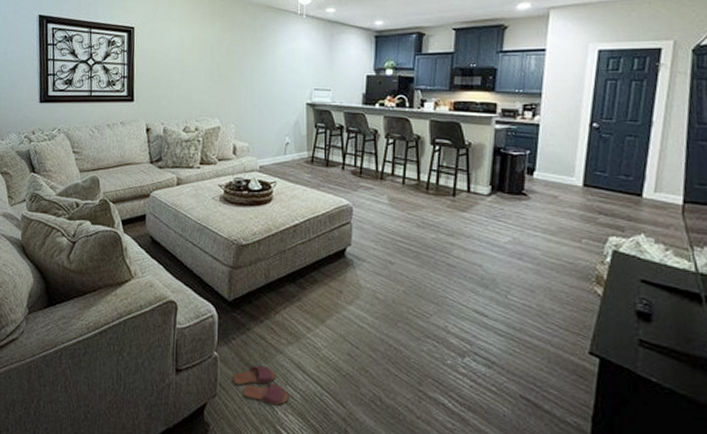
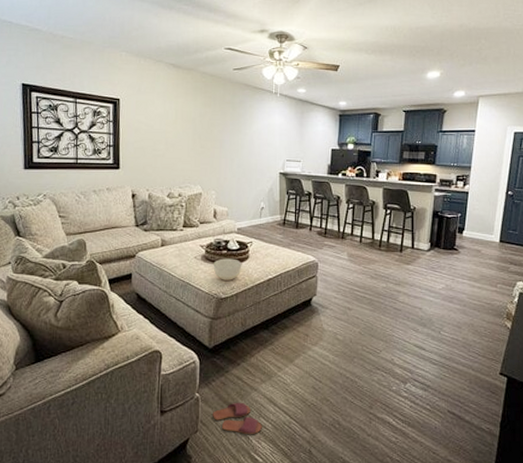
bowl: none [232,200,265,225] -> present [213,258,242,281]

